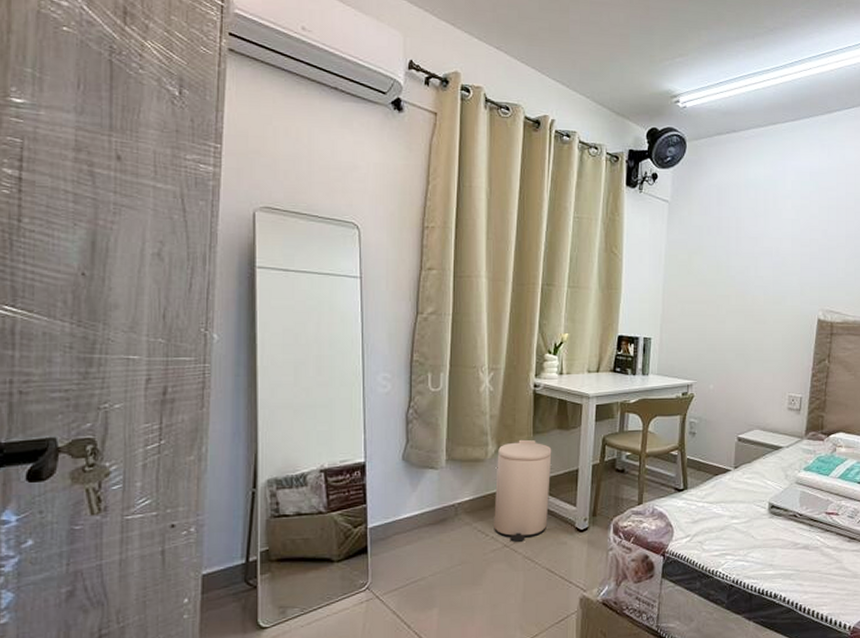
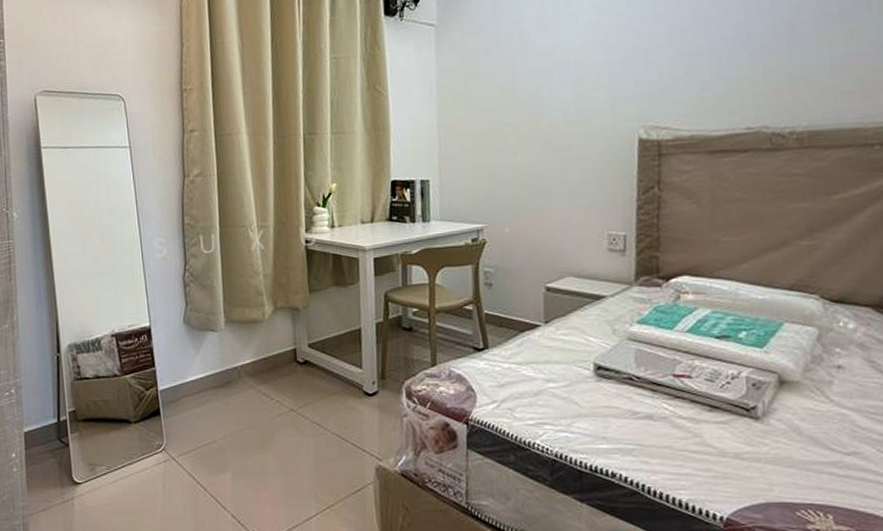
pedal bin: present [494,439,552,542] -> none [275,298,333,406]

